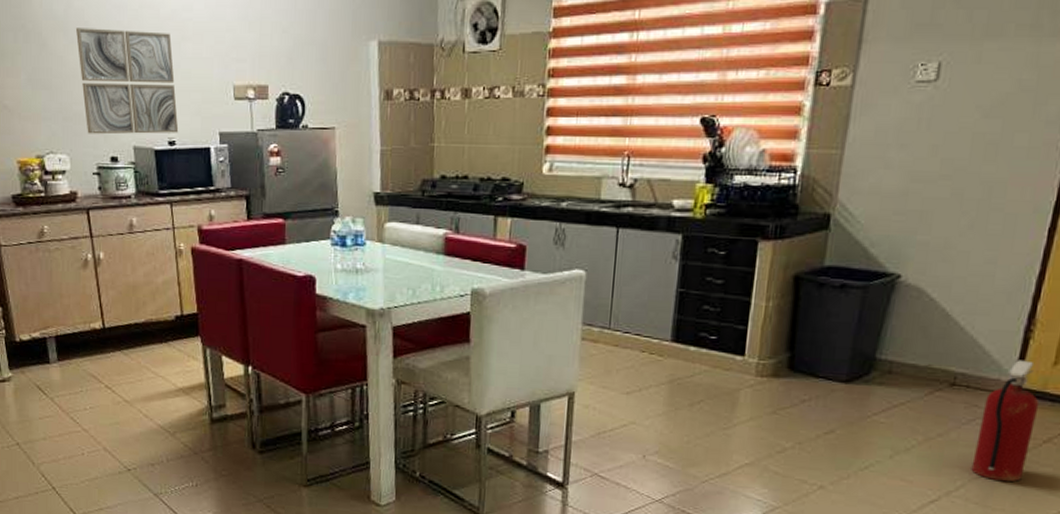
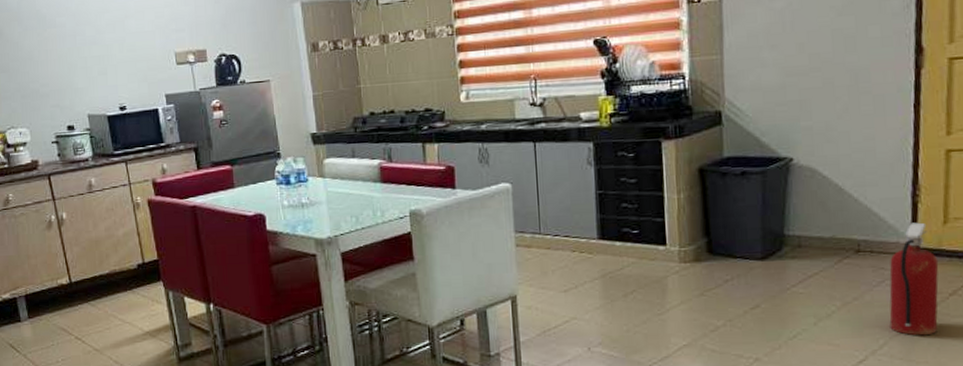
wall art: present [76,28,179,135] -> none [29,13,128,108]

